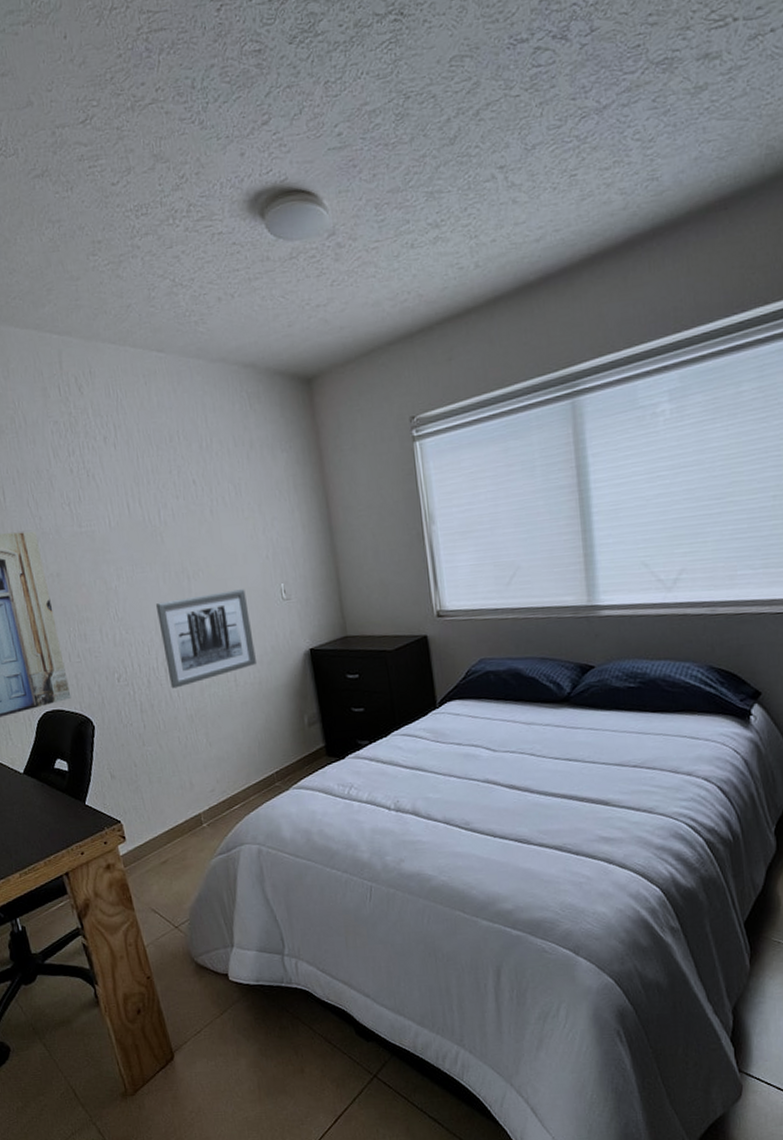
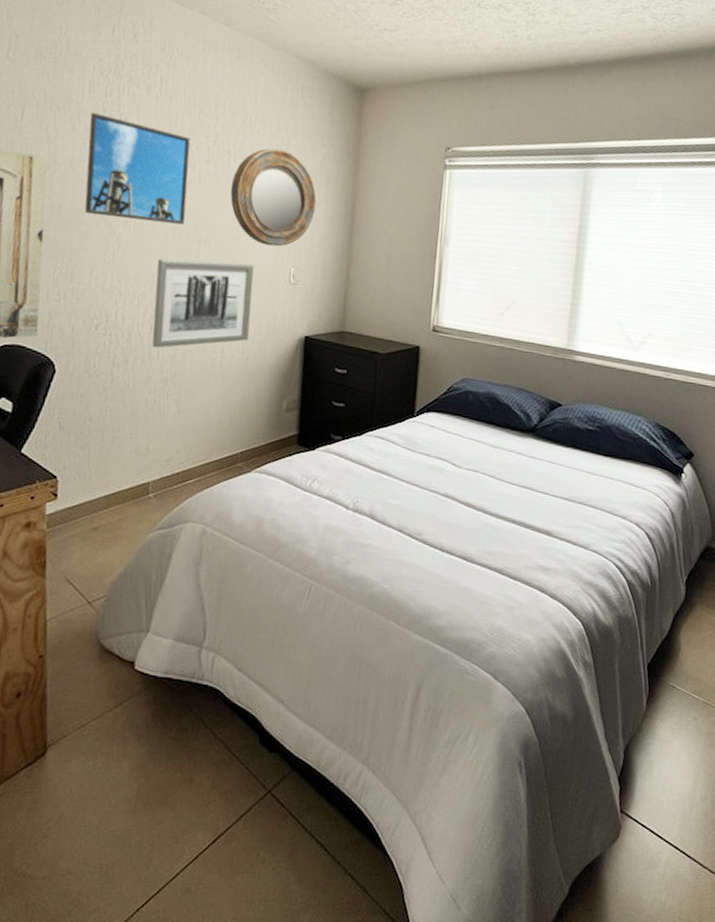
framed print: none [61,475,171,576] -> present [84,112,190,225]
home mirror: none [203,465,291,567] -> present [230,148,317,247]

